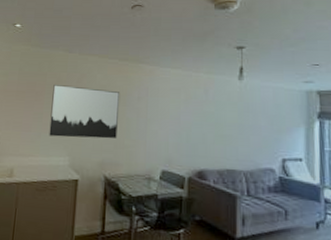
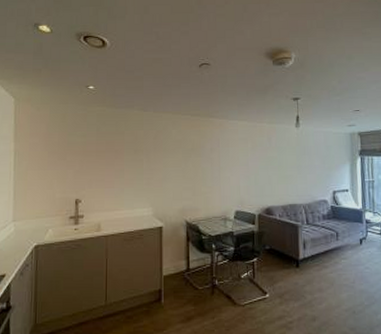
wall art: present [49,85,120,139] -> none [131,142,195,190]

